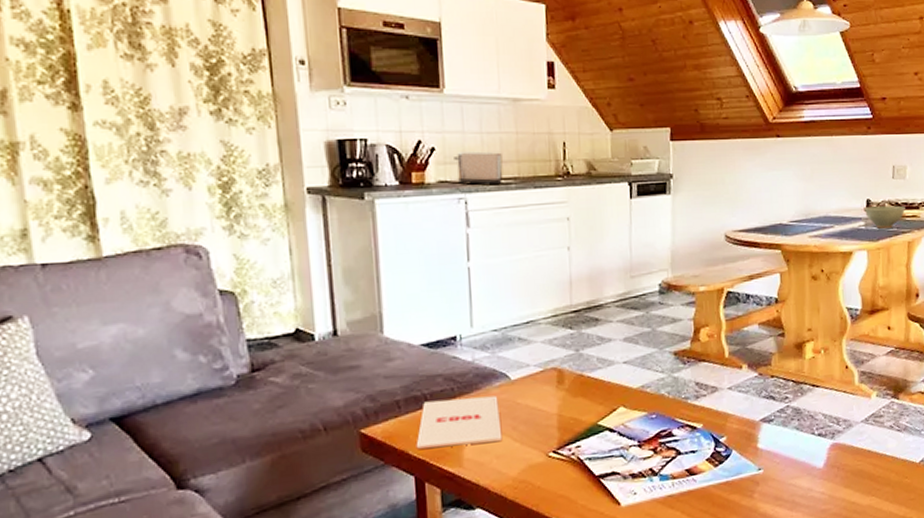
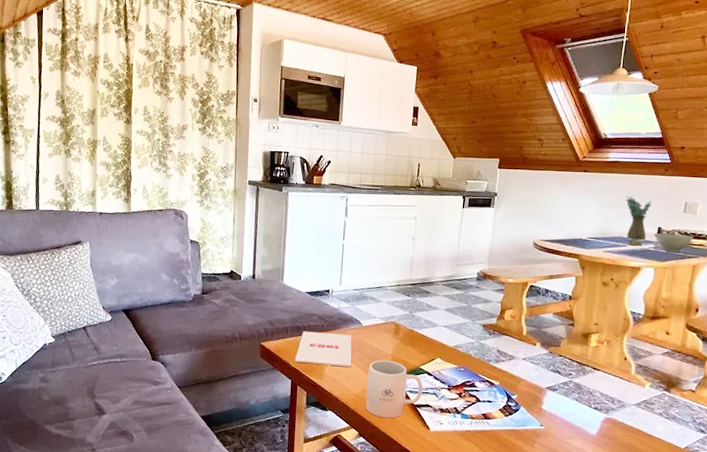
toaster: present [454,151,503,184] -> none [342,165,375,189]
mug: none [526,421,606,503] -> present [365,360,423,419]
vase: none [827,163,856,226] -> present [625,195,651,246]

